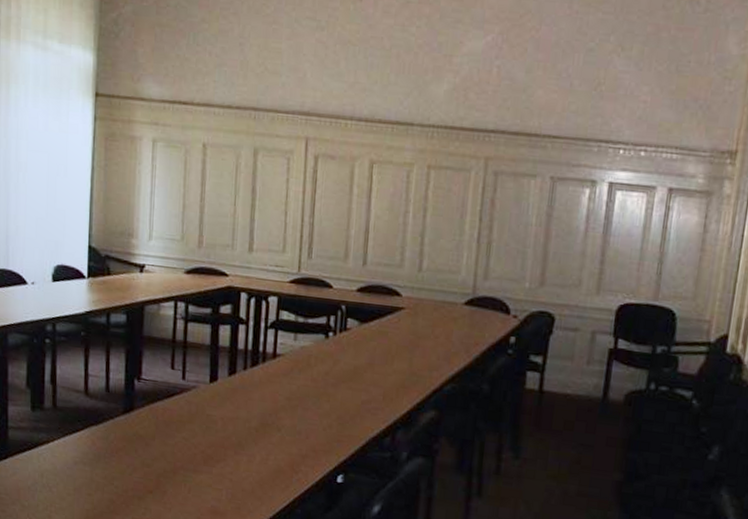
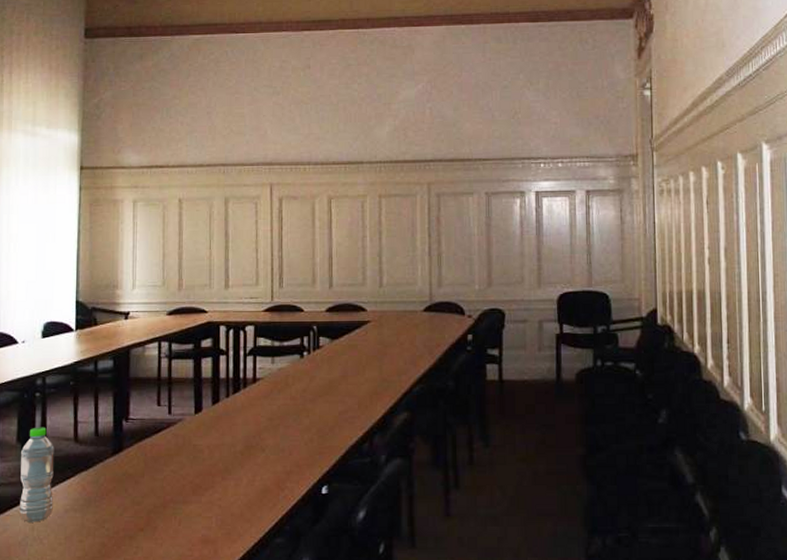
water bottle: none [29,374,64,470] -> present [19,427,54,522]

